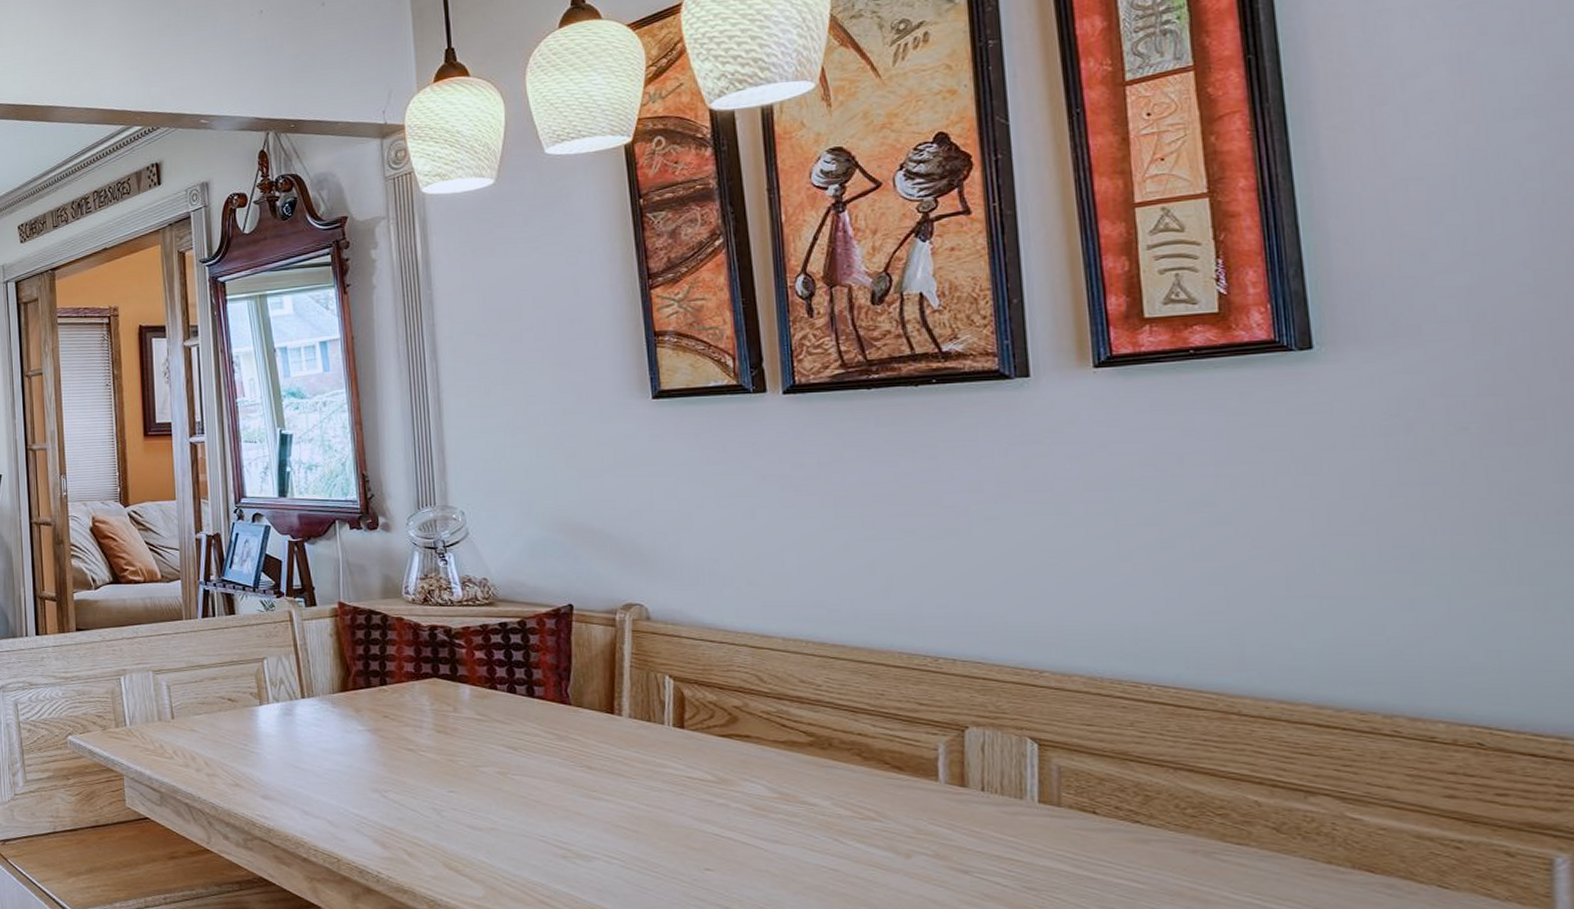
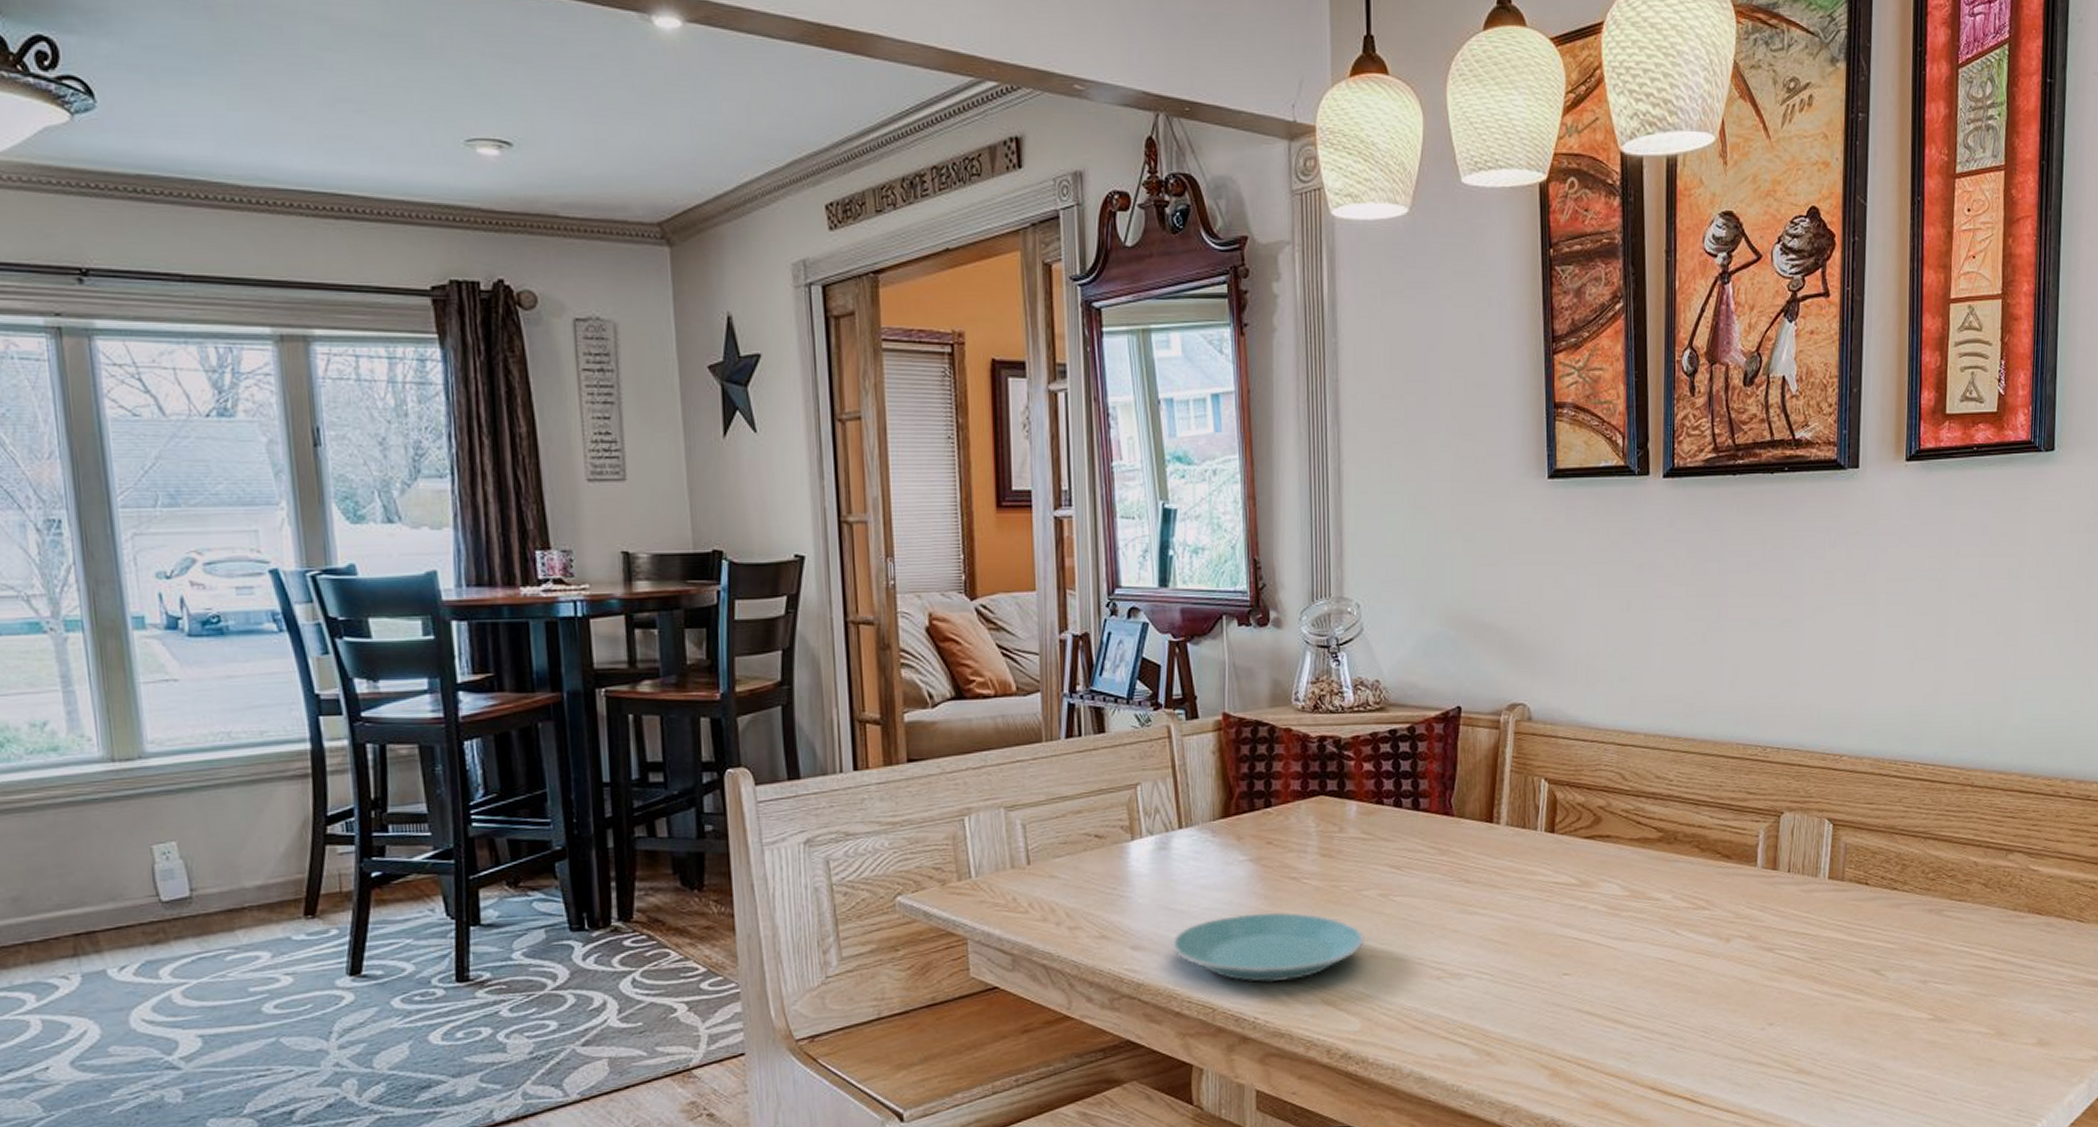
plate: none [297,777,484,843] -> present [1171,911,1364,983]

